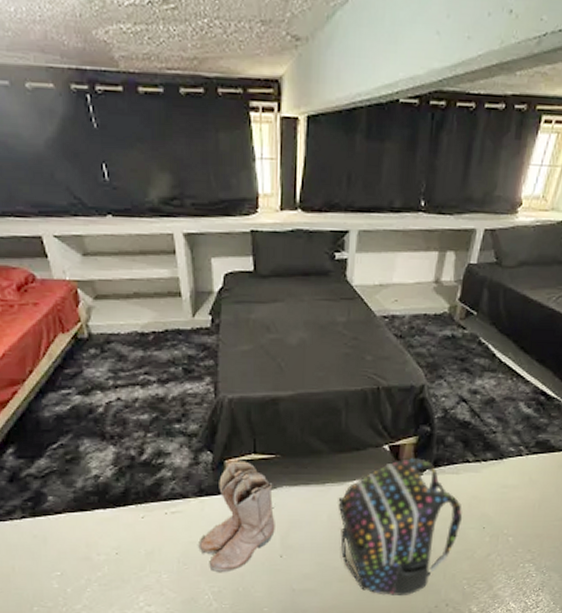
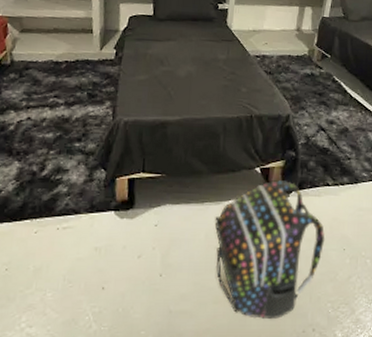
boots: present [198,461,275,573] -> none [84,178,158,292]

